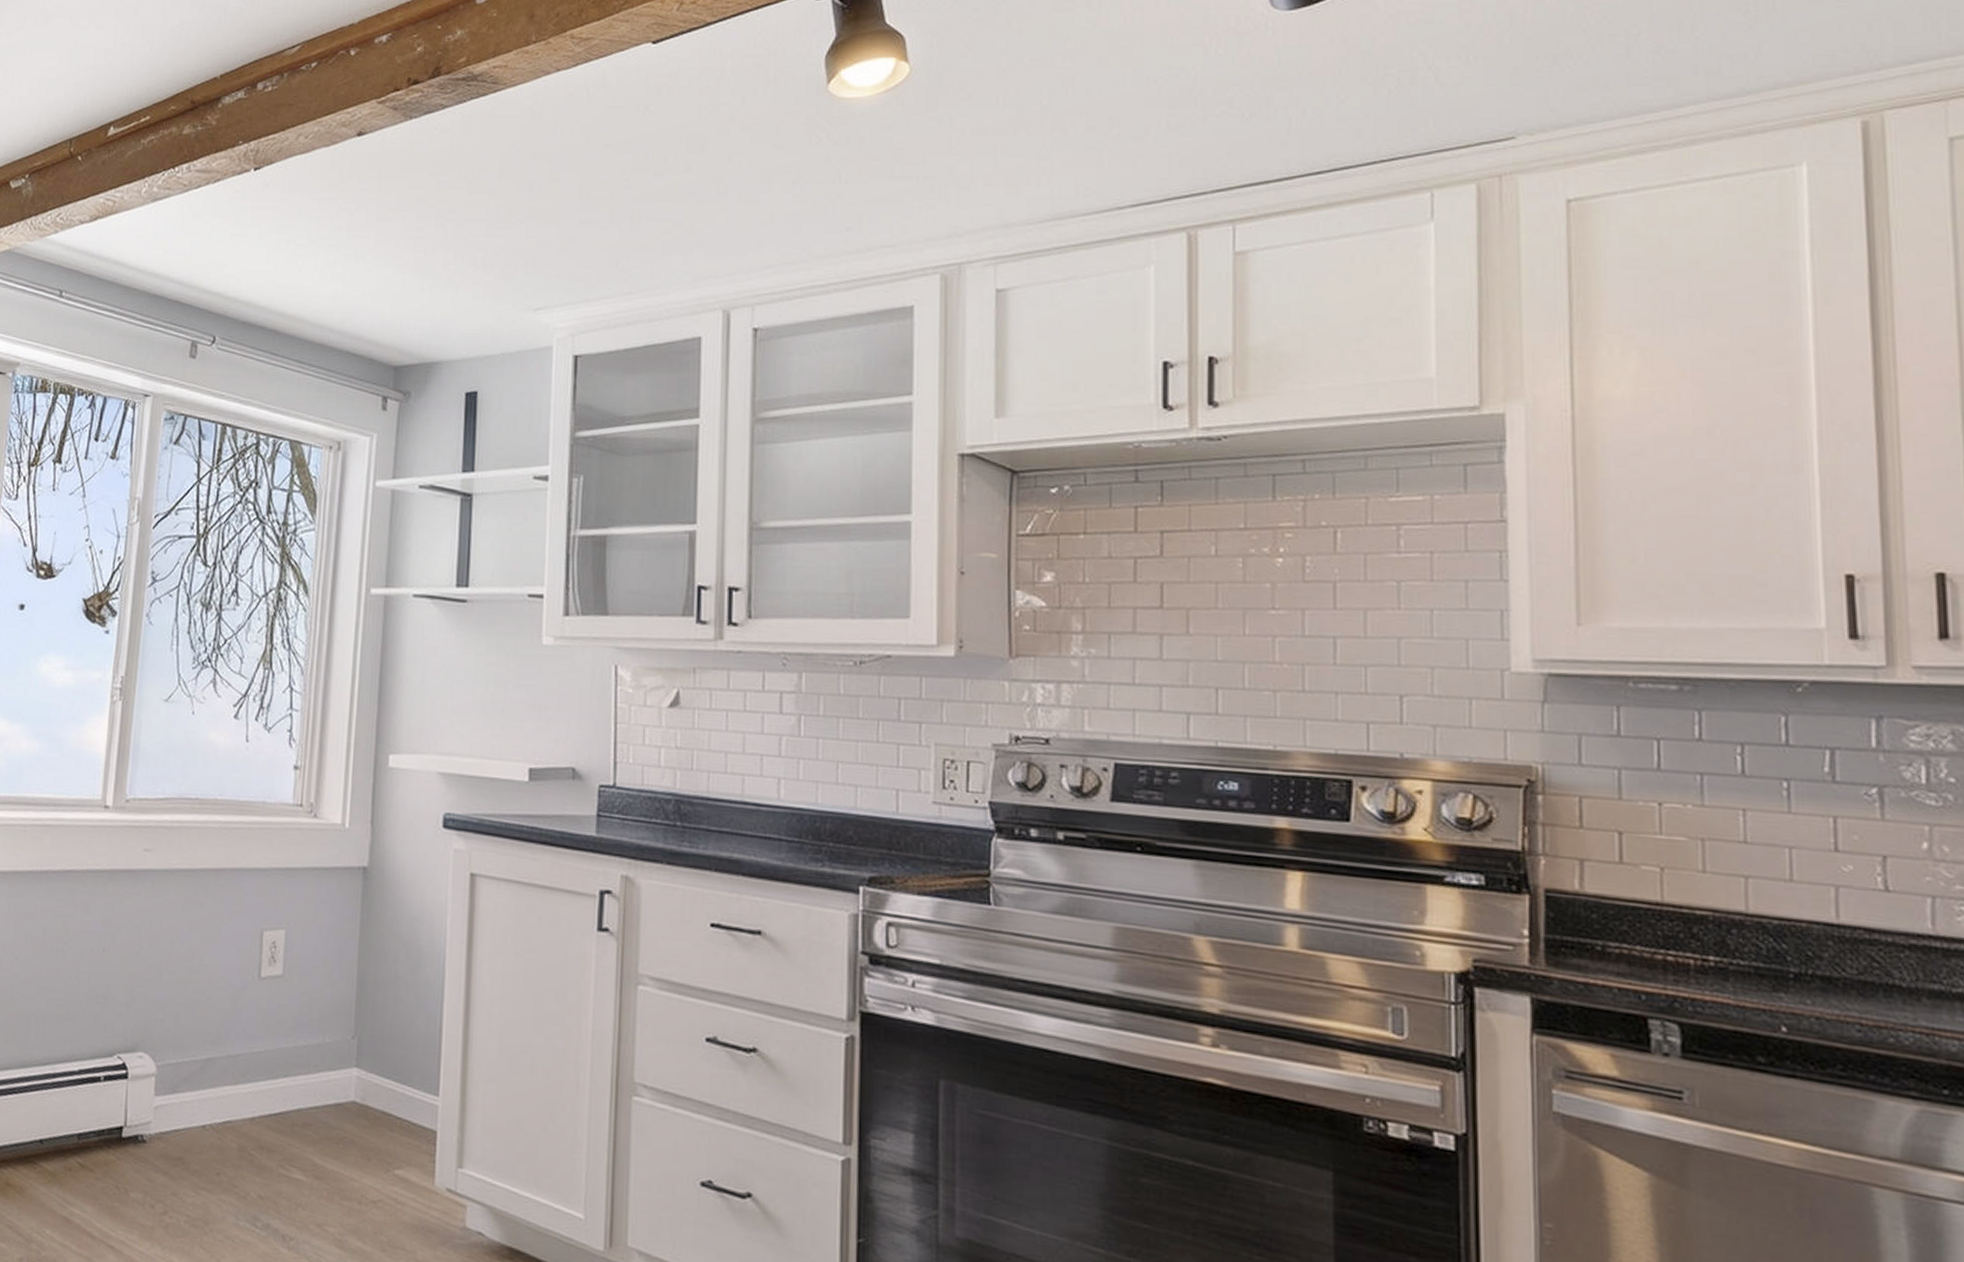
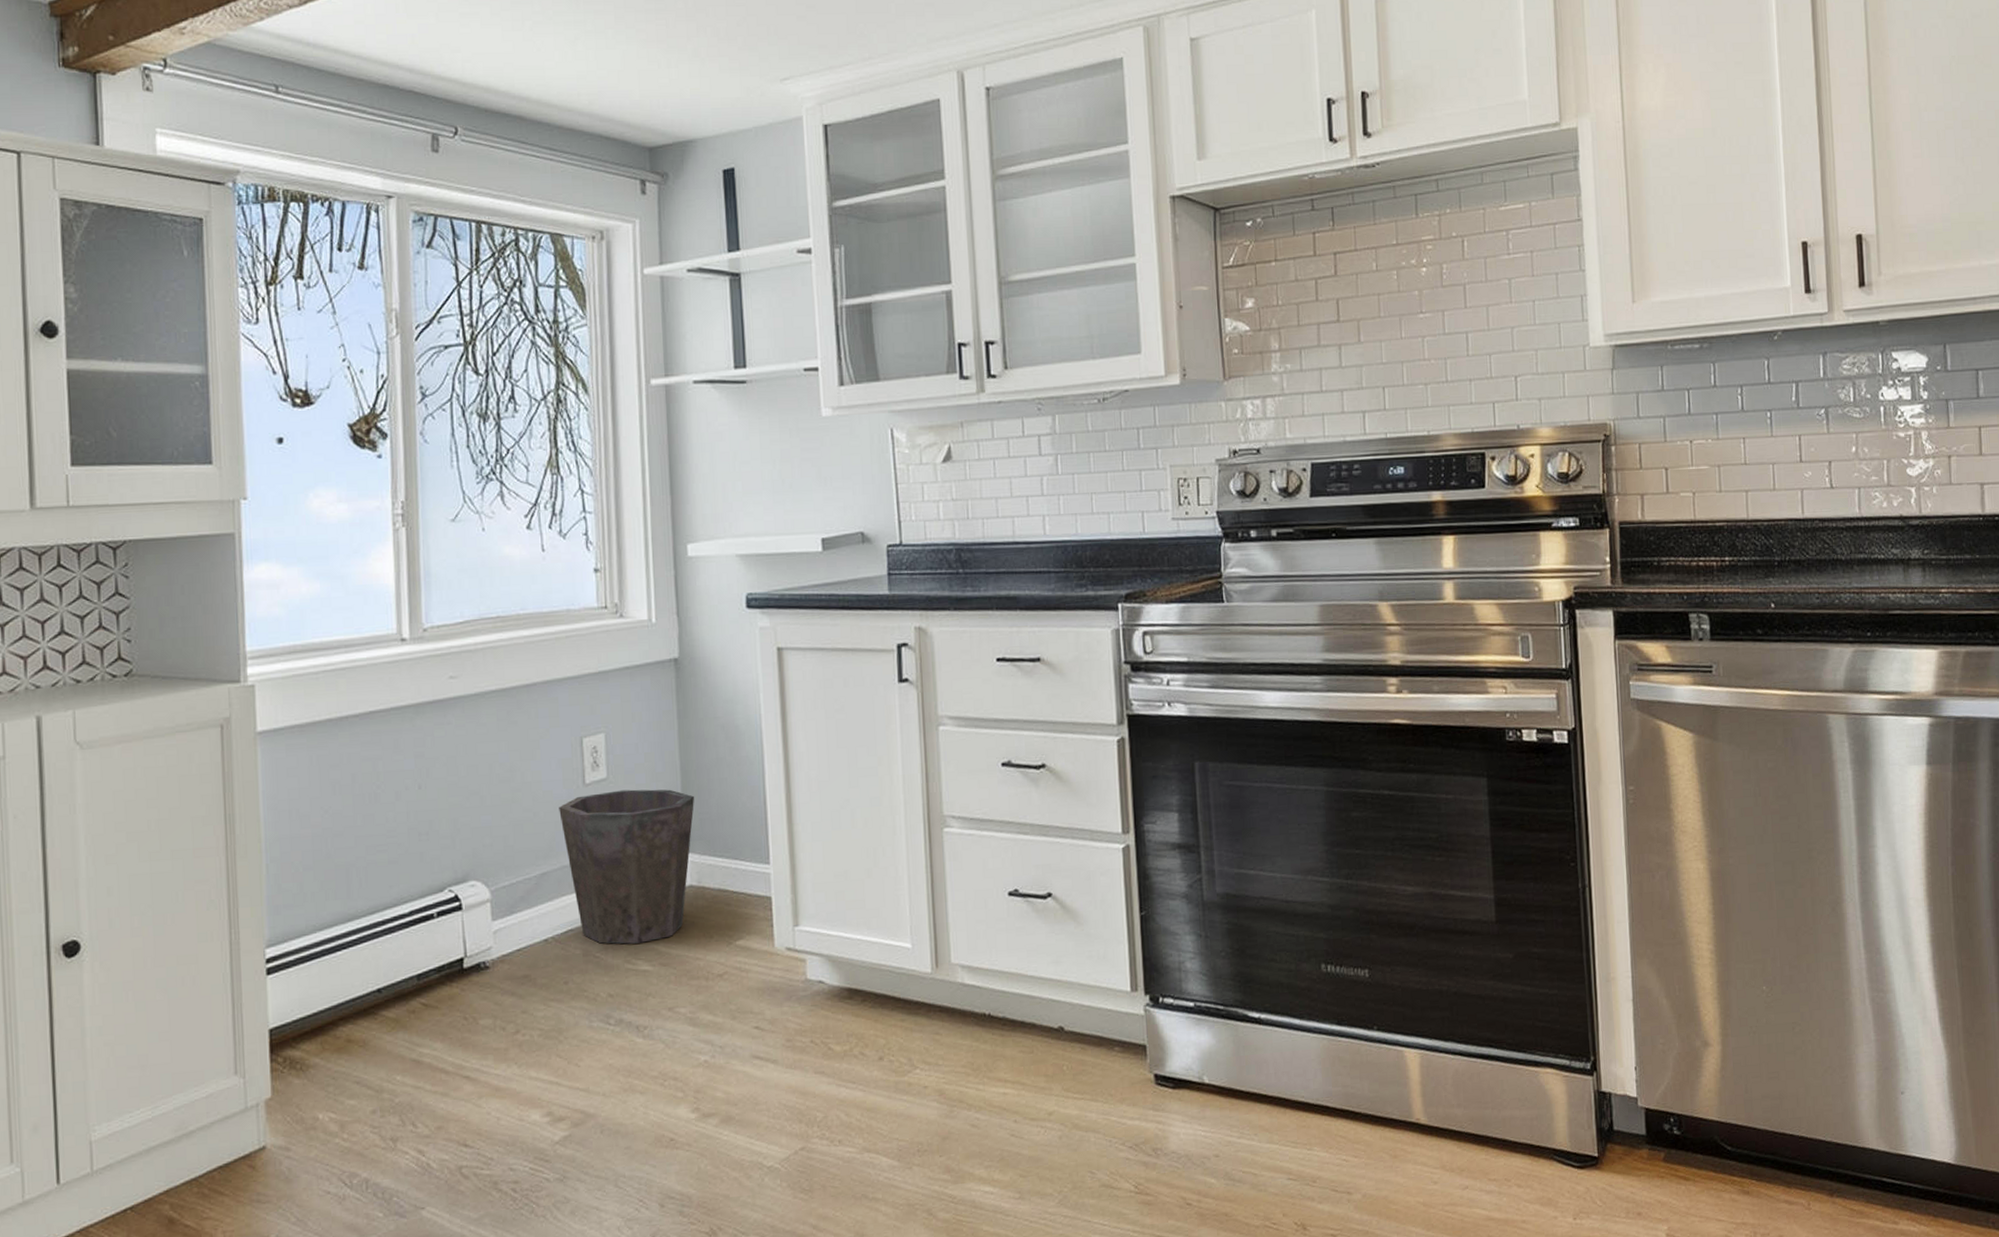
waste bin: none [232,988,369,1151] -> present [559,789,695,944]

